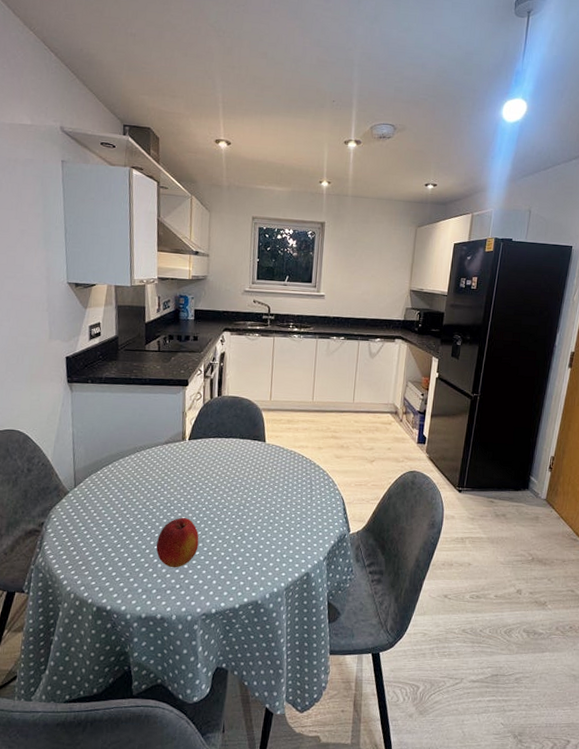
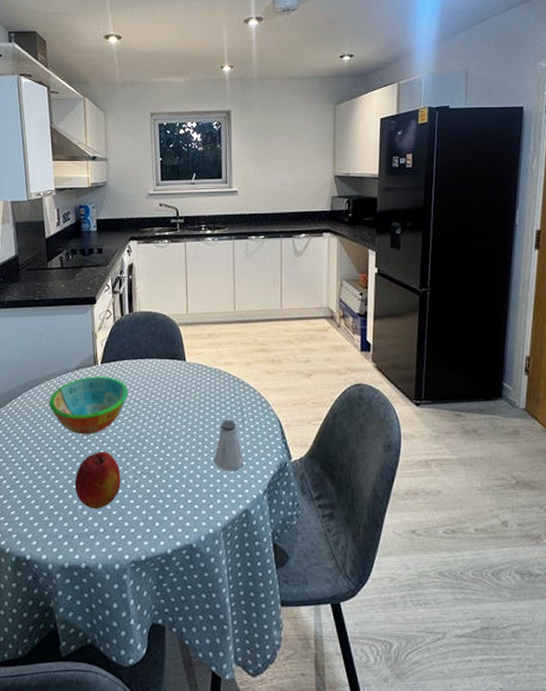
bowl: none [137,450,212,503] -> present [48,376,129,435]
saltshaker: none [283,495,309,540] -> present [214,420,244,471]

